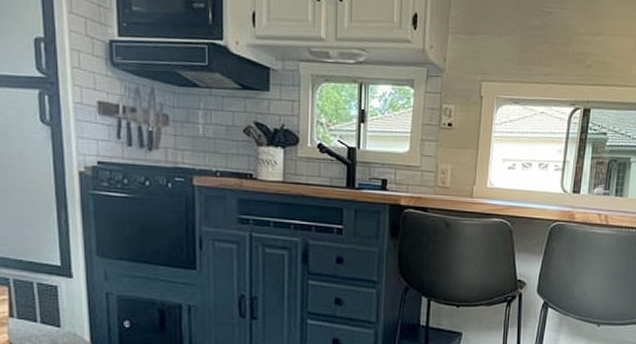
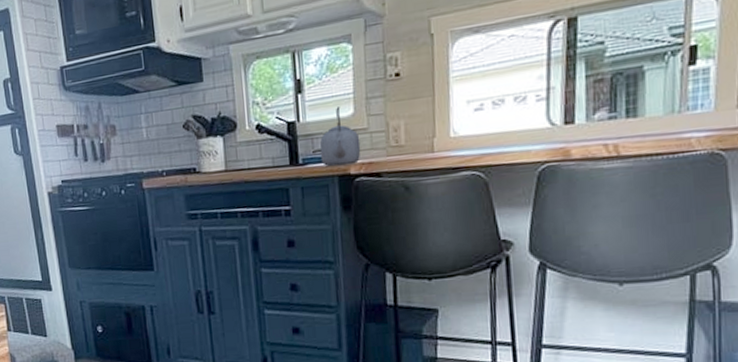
teakettle: none [375,142,412,197] -> present [319,107,361,167]

